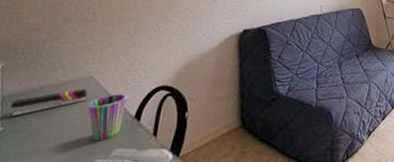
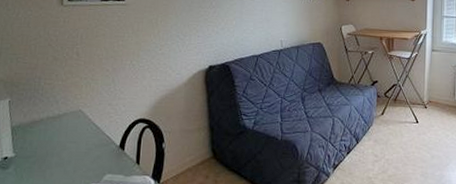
stapler: present [10,89,88,118] -> none [19,121,79,145]
cup: present [87,94,128,141] -> none [79,126,112,167]

